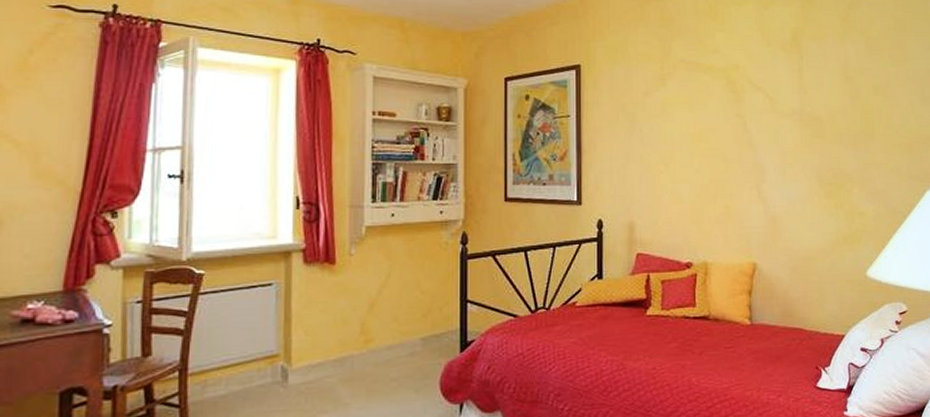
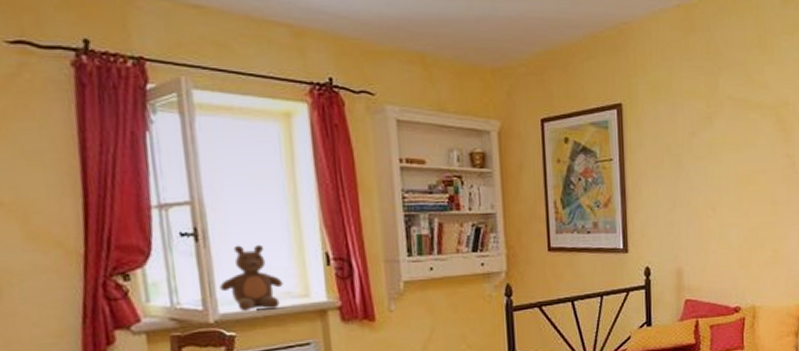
teddy bear: none [196,187,254,250] -> present [219,244,283,311]

